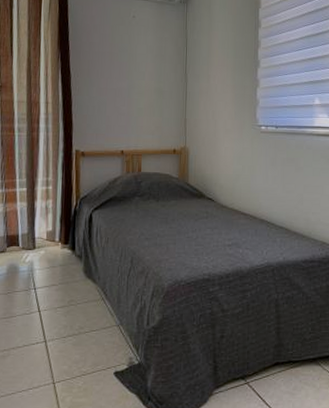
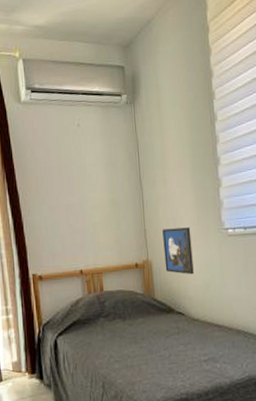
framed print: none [201,120,227,165] -> present [162,227,194,275]

